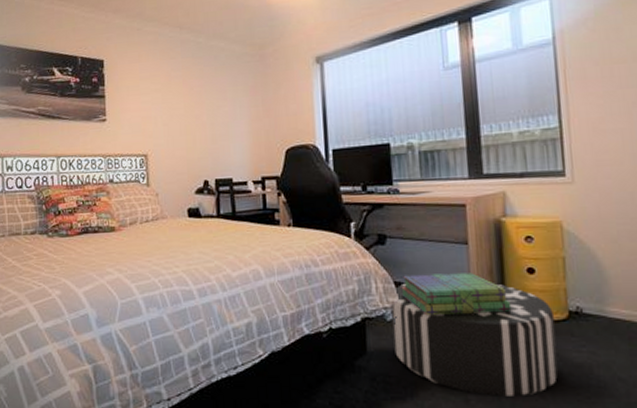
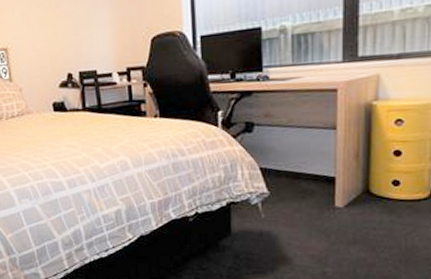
pouf: present [391,284,559,396] -> none [256,167,415,269]
stack of books: present [401,273,512,315] -> none [266,157,375,198]

